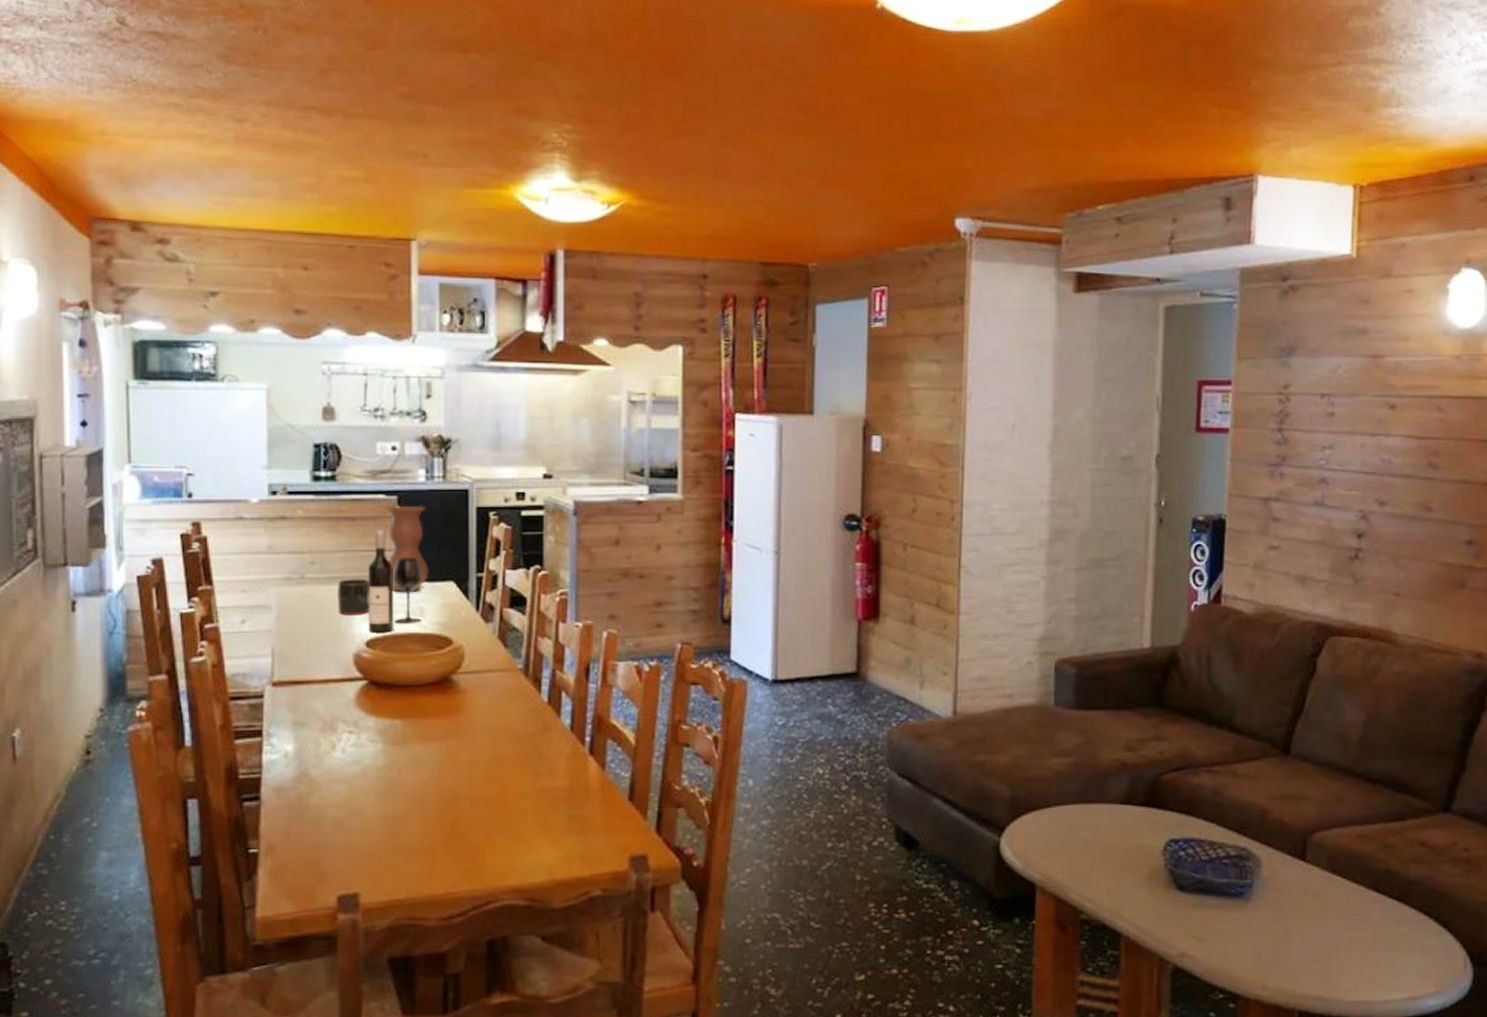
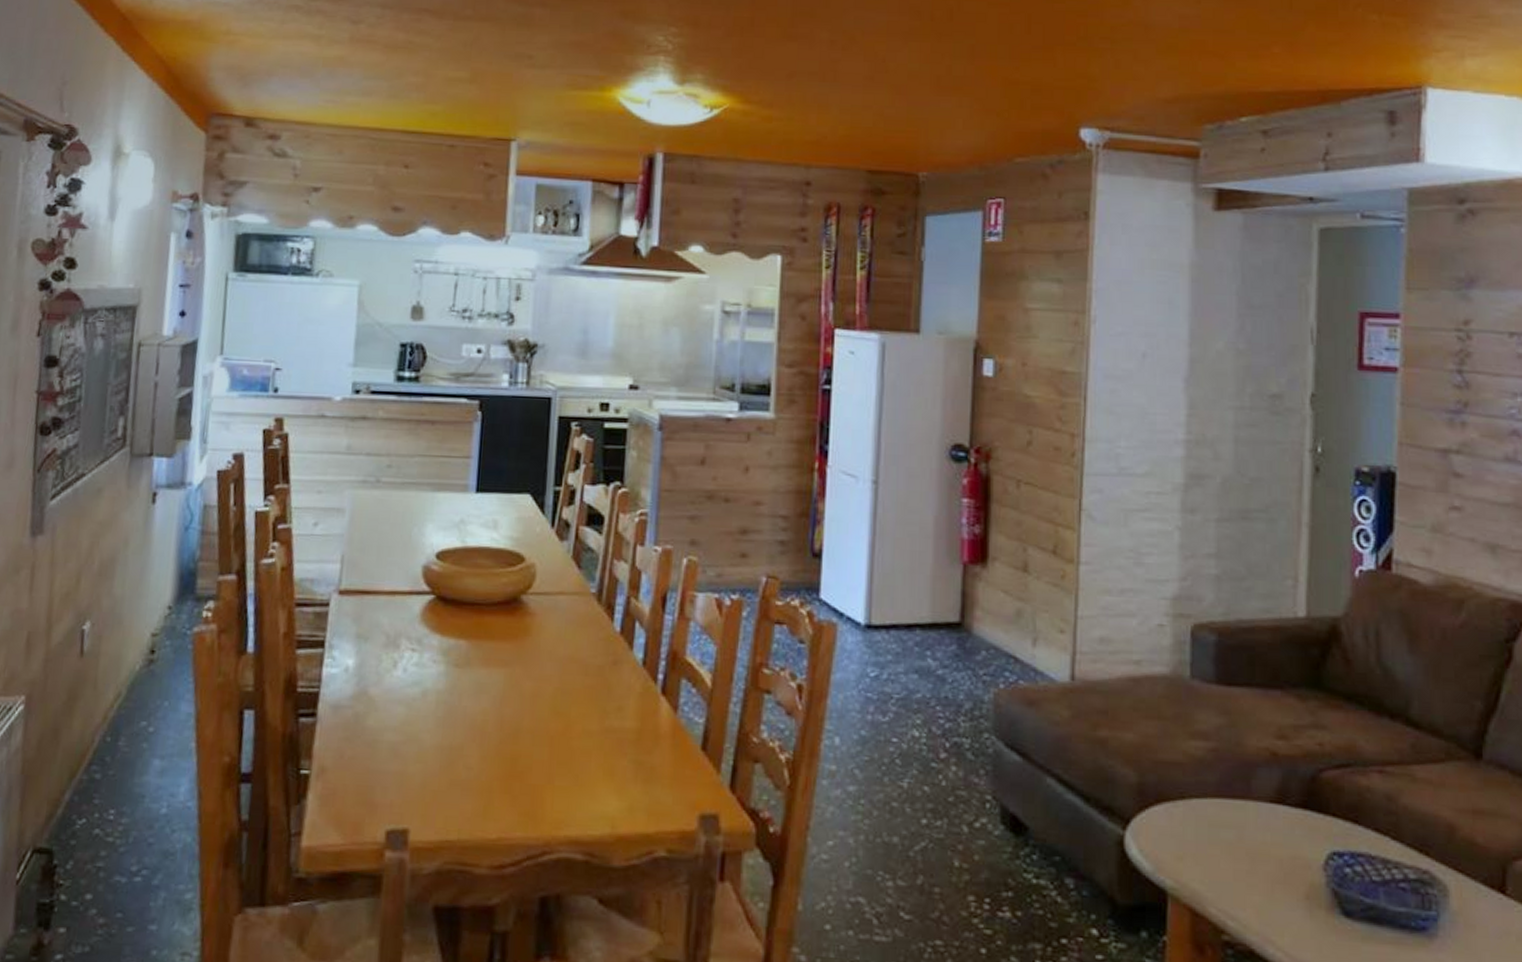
mug: present [337,578,370,615] -> none [411,485,445,525]
bottle: present [368,528,394,633] -> none [439,433,470,545]
vase: present [386,506,429,593] -> none [466,411,506,503]
wineglass: present [393,558,422,624] -> none [467,466,499,538]

